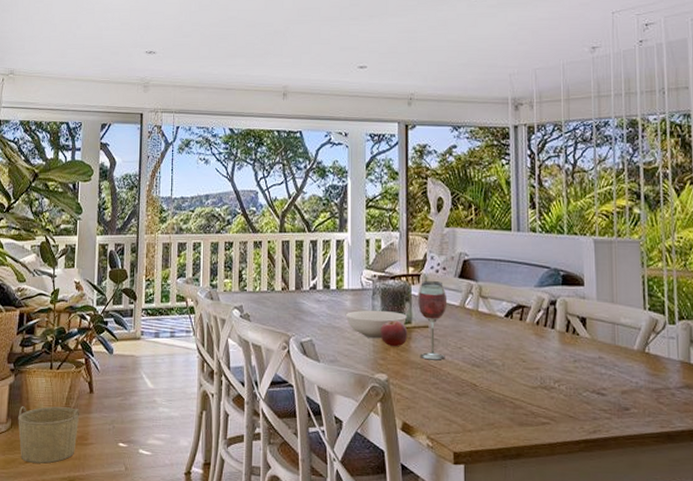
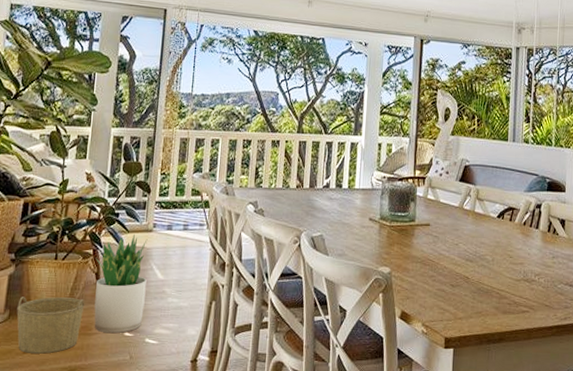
planter: none [88,342,137,444] -> present [94,234,148,334]
bowl: present [346,310,407,339] -> none [356,208,411,235]
fruit: present [380,320,408,346] -> none [386,218,411,242]
wineglass: present [417,281,448,360] -> none [421,183,448,255]

